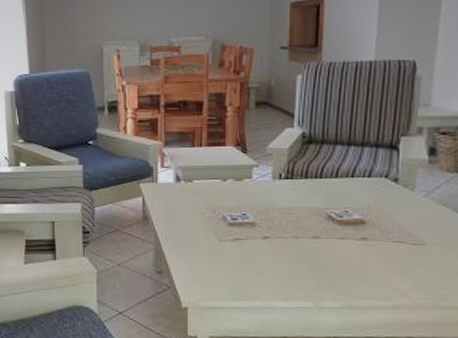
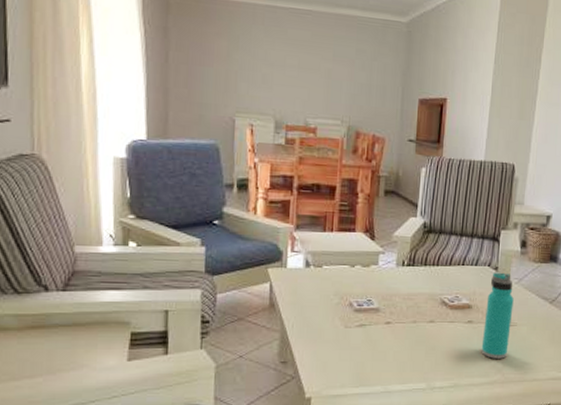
water bottle: none [380,184,421,281] -> present [481,272,514,359]

